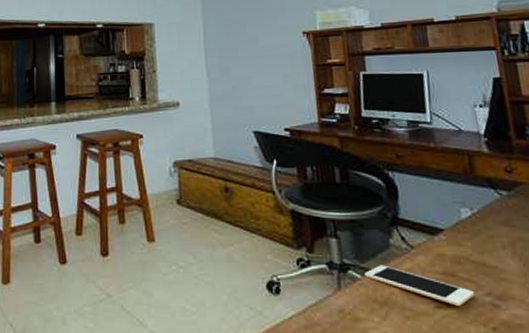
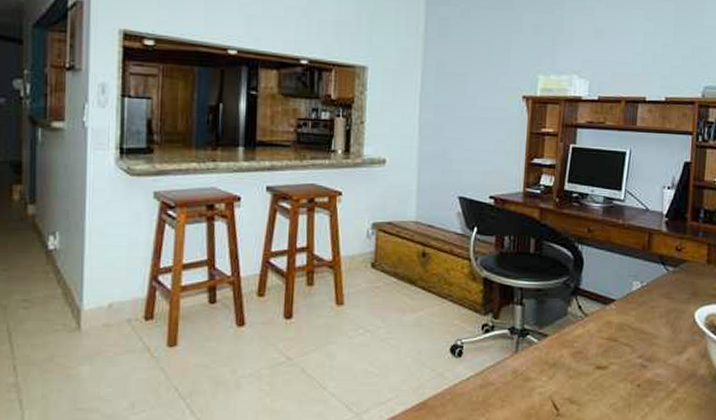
cell phone: present [365,265,474,306] -> none [541,330,629,367]

